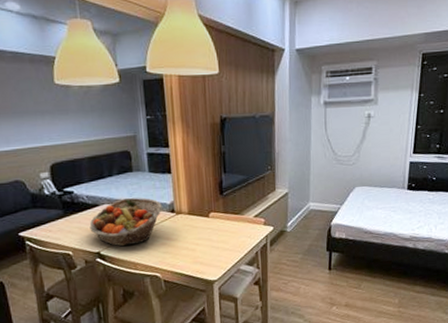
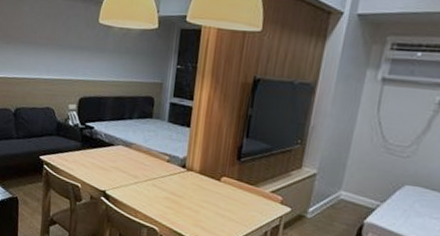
fruit basket: present [89,197,162,247] -> none [101,143,174,192]

